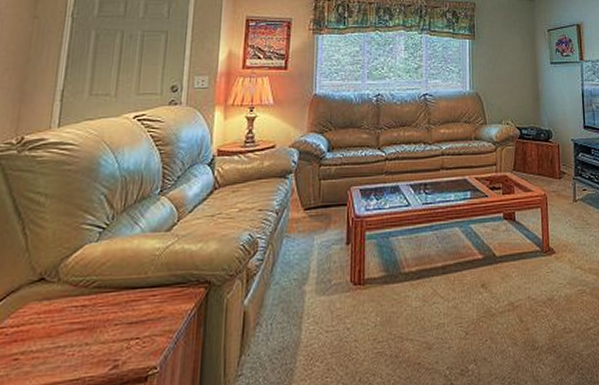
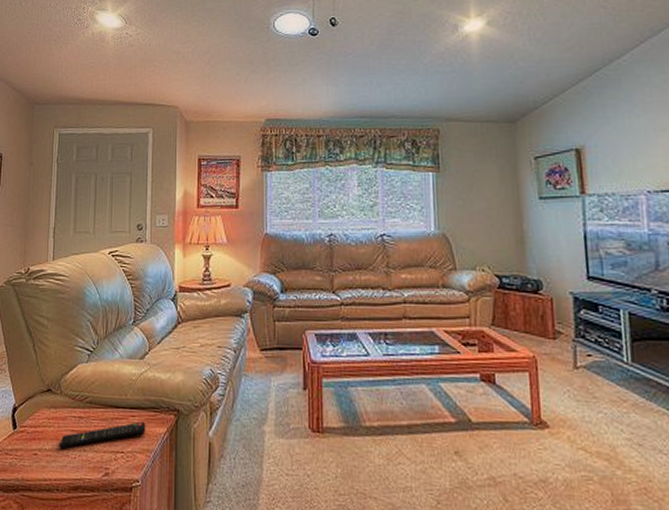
remote control: none [52,299,169,347] -> present [59,421,146,448]

